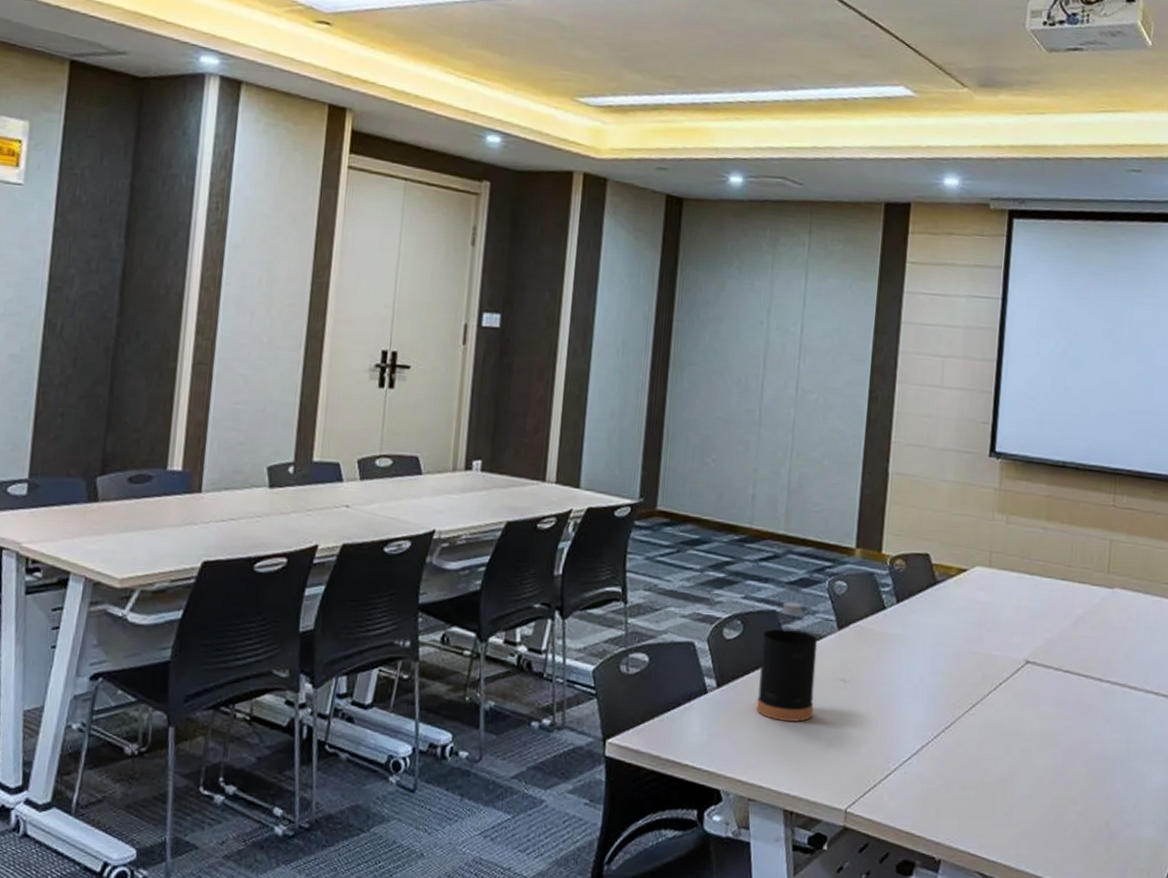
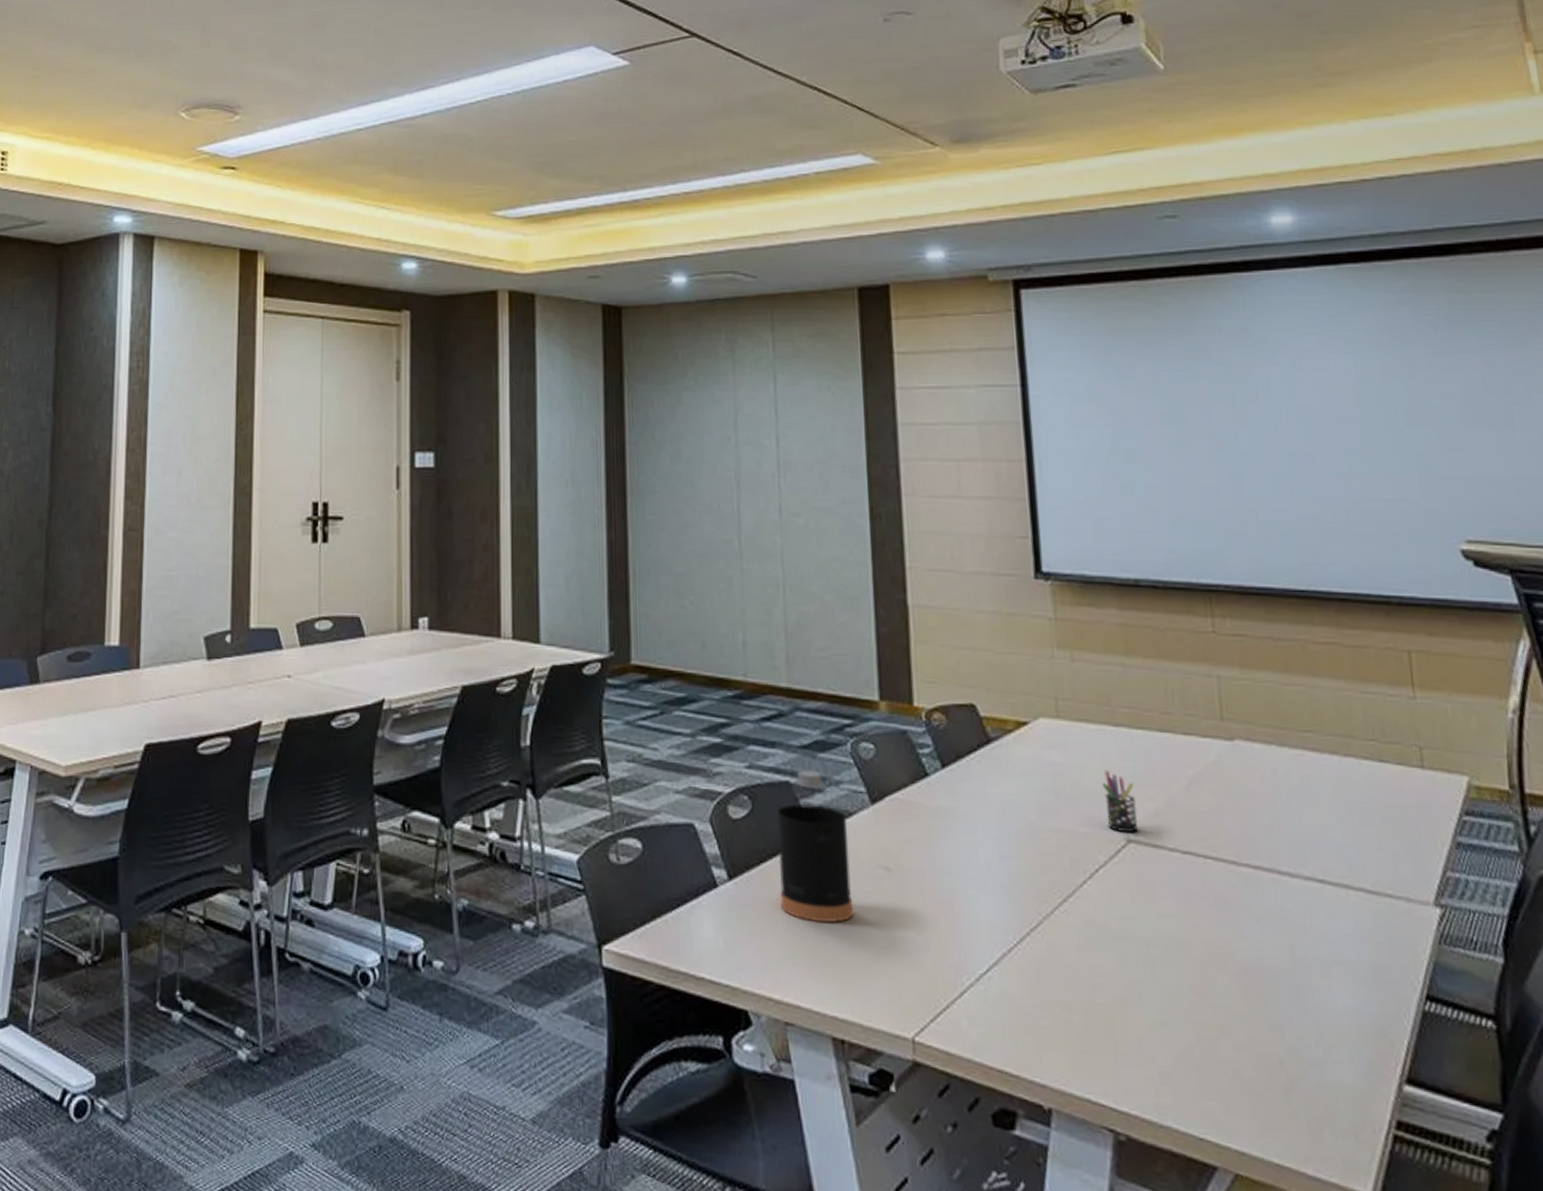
pen holder: none [1013,608,1037,656] -> present [1102,770,1139,832]

